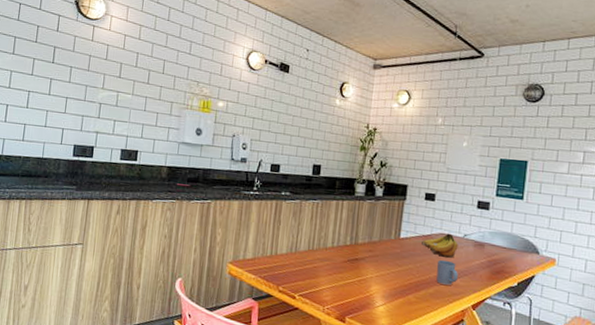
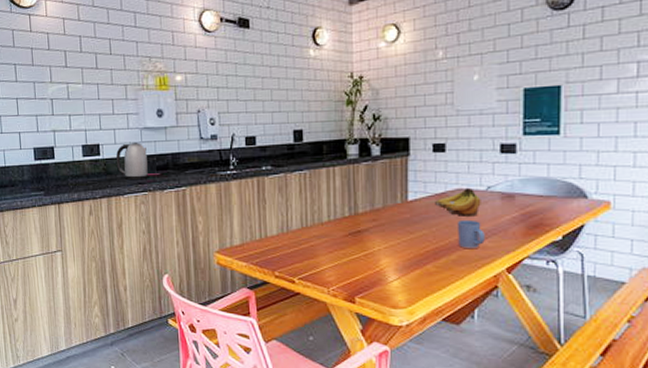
kettle: none [151,153,181,189] -> present [116,143,148,181]

